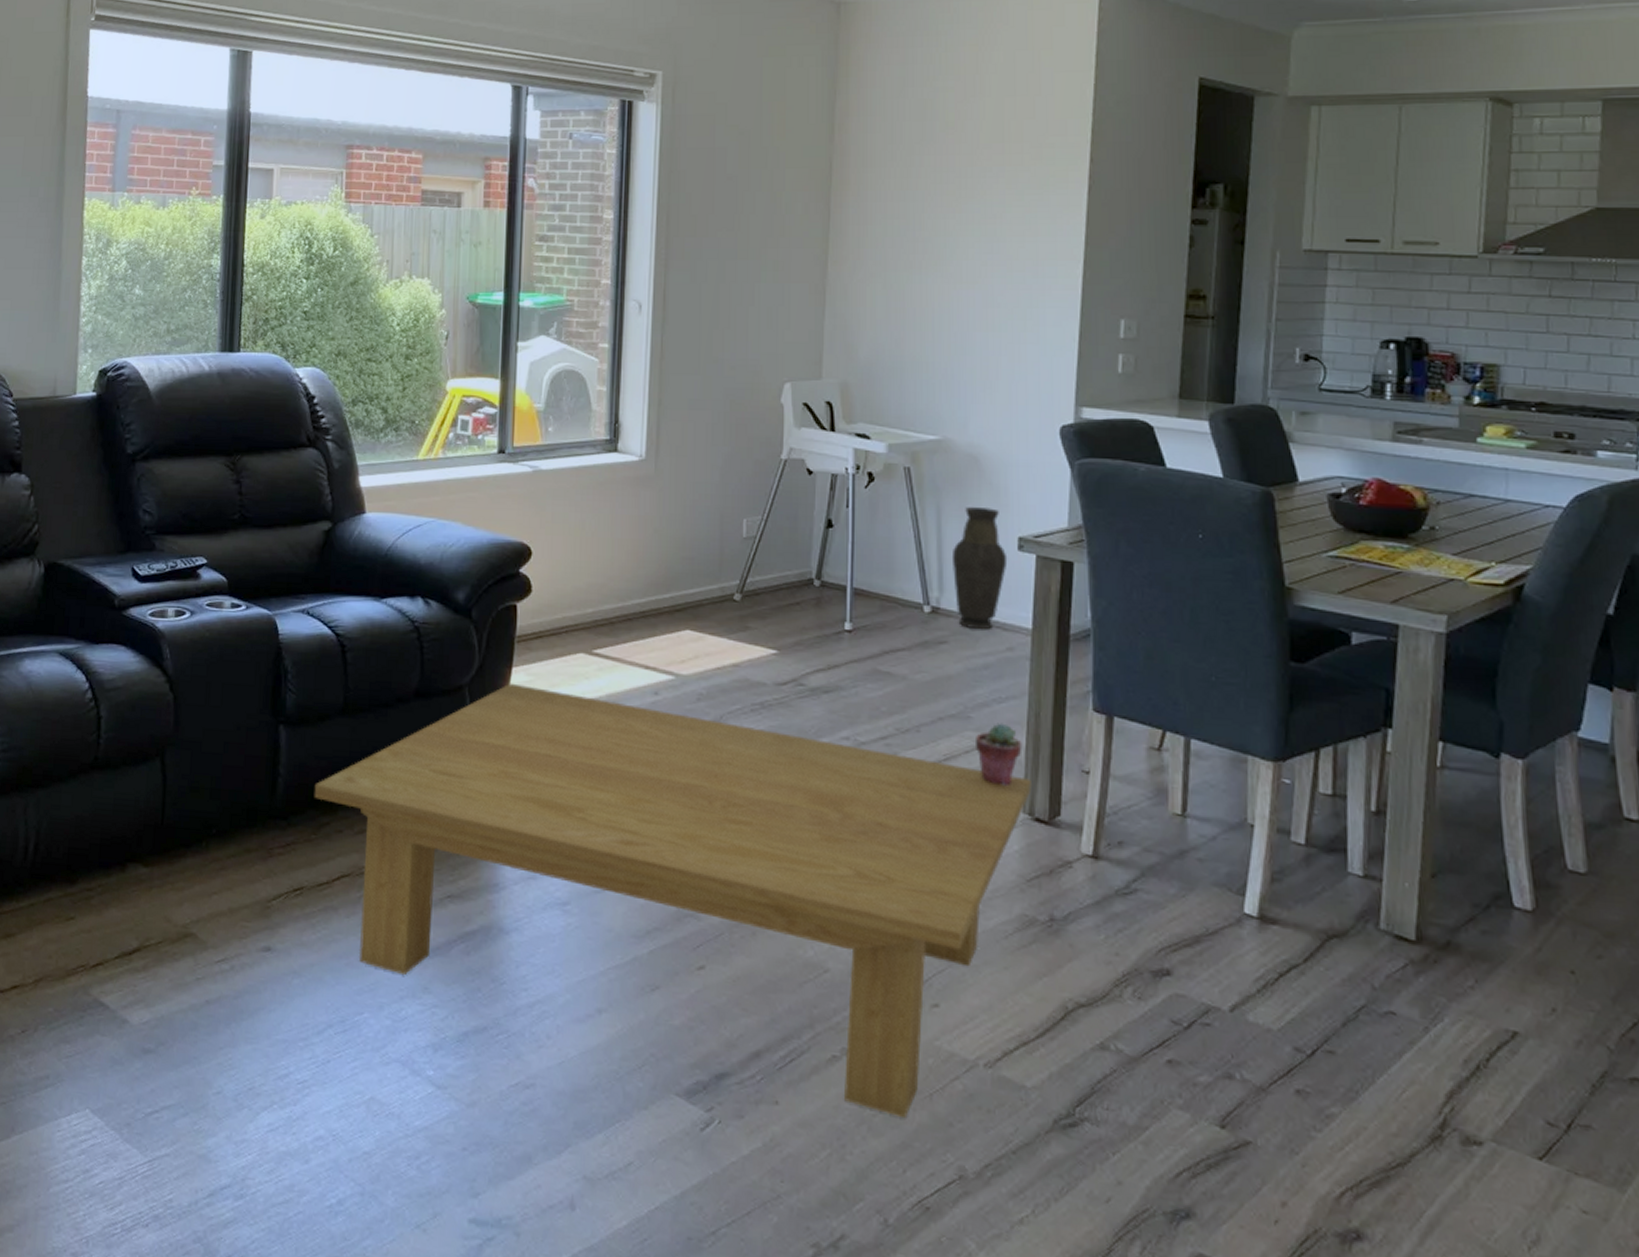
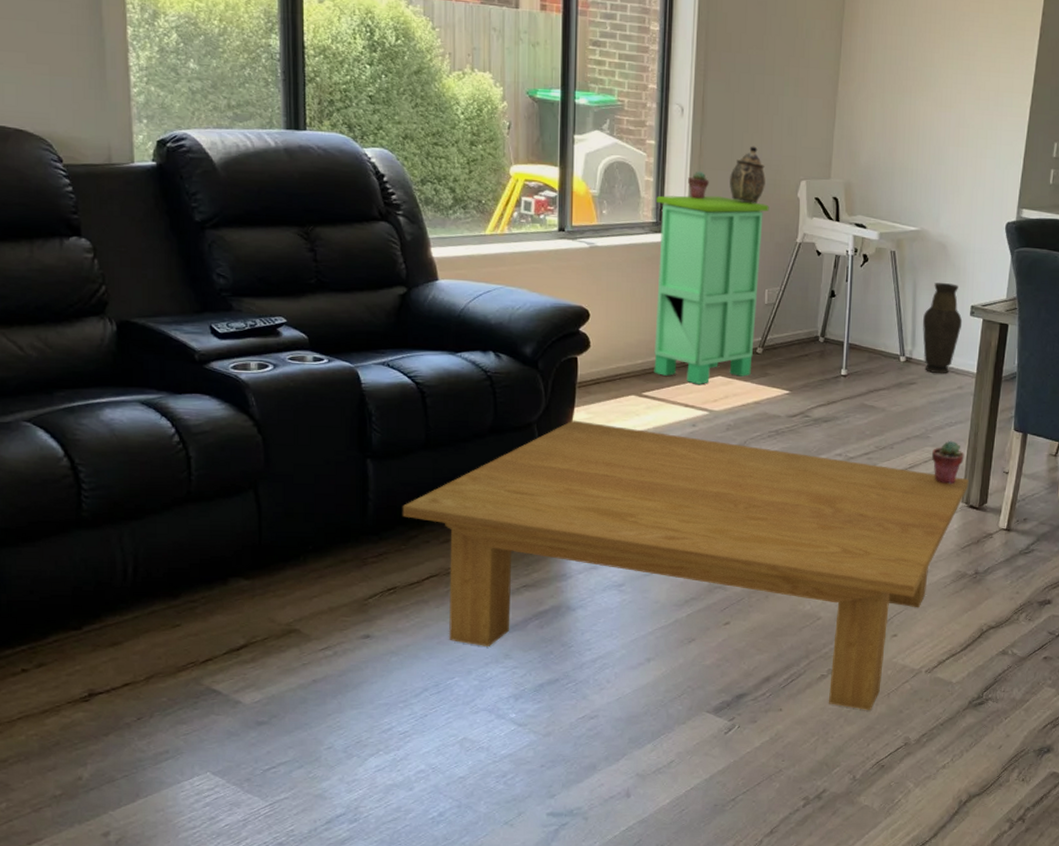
cabinet: none [607,405,746,640] -> present [654,195,769,384]
potted succulent: none [647,376,672,410] -> present [688,170,709,199]
decorative jar: none [697,344,740,413] -> present [730,146,766,203]

